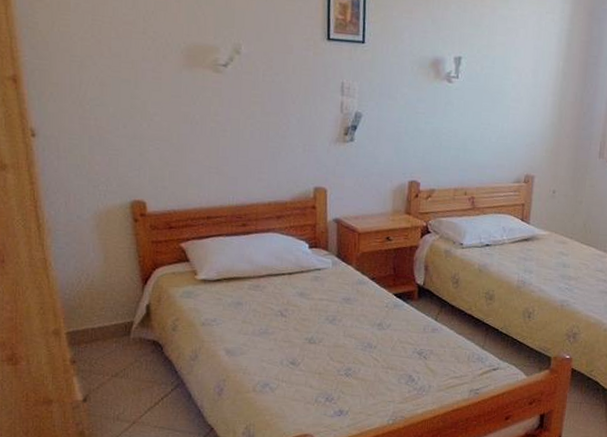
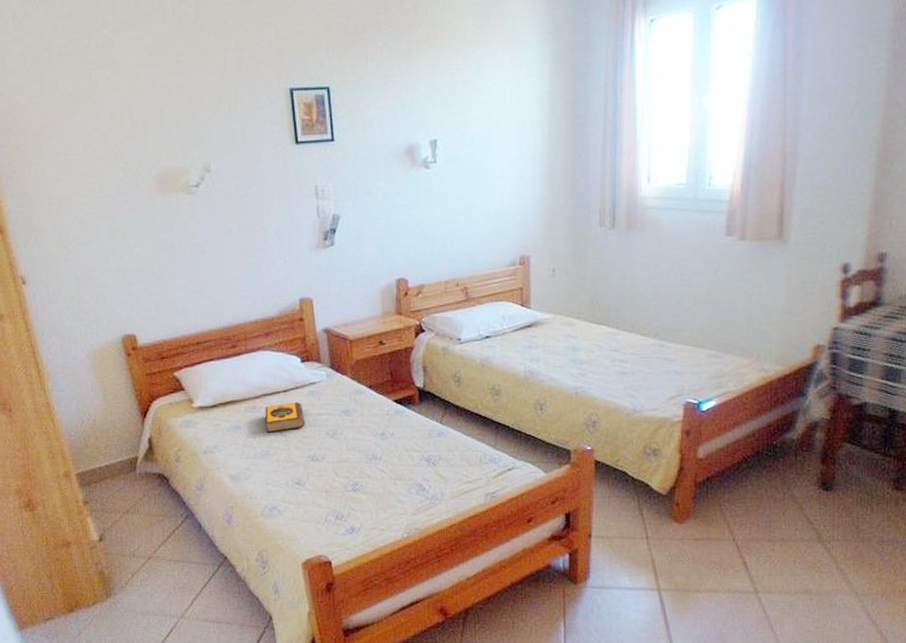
hardback book: none [267,285,307,312] -> present [265,402,306,433]

